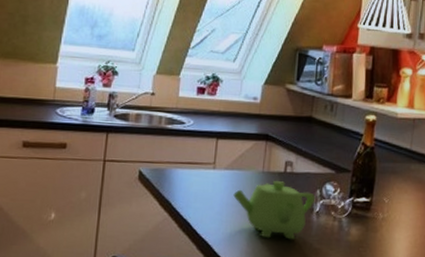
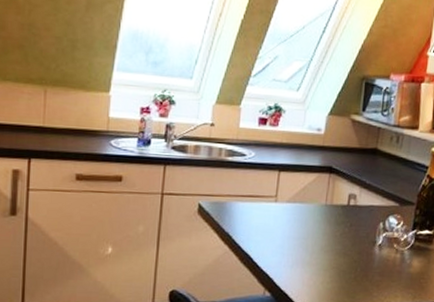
teapot: present [233,181,316,240] -> none [295,214,379,272]

